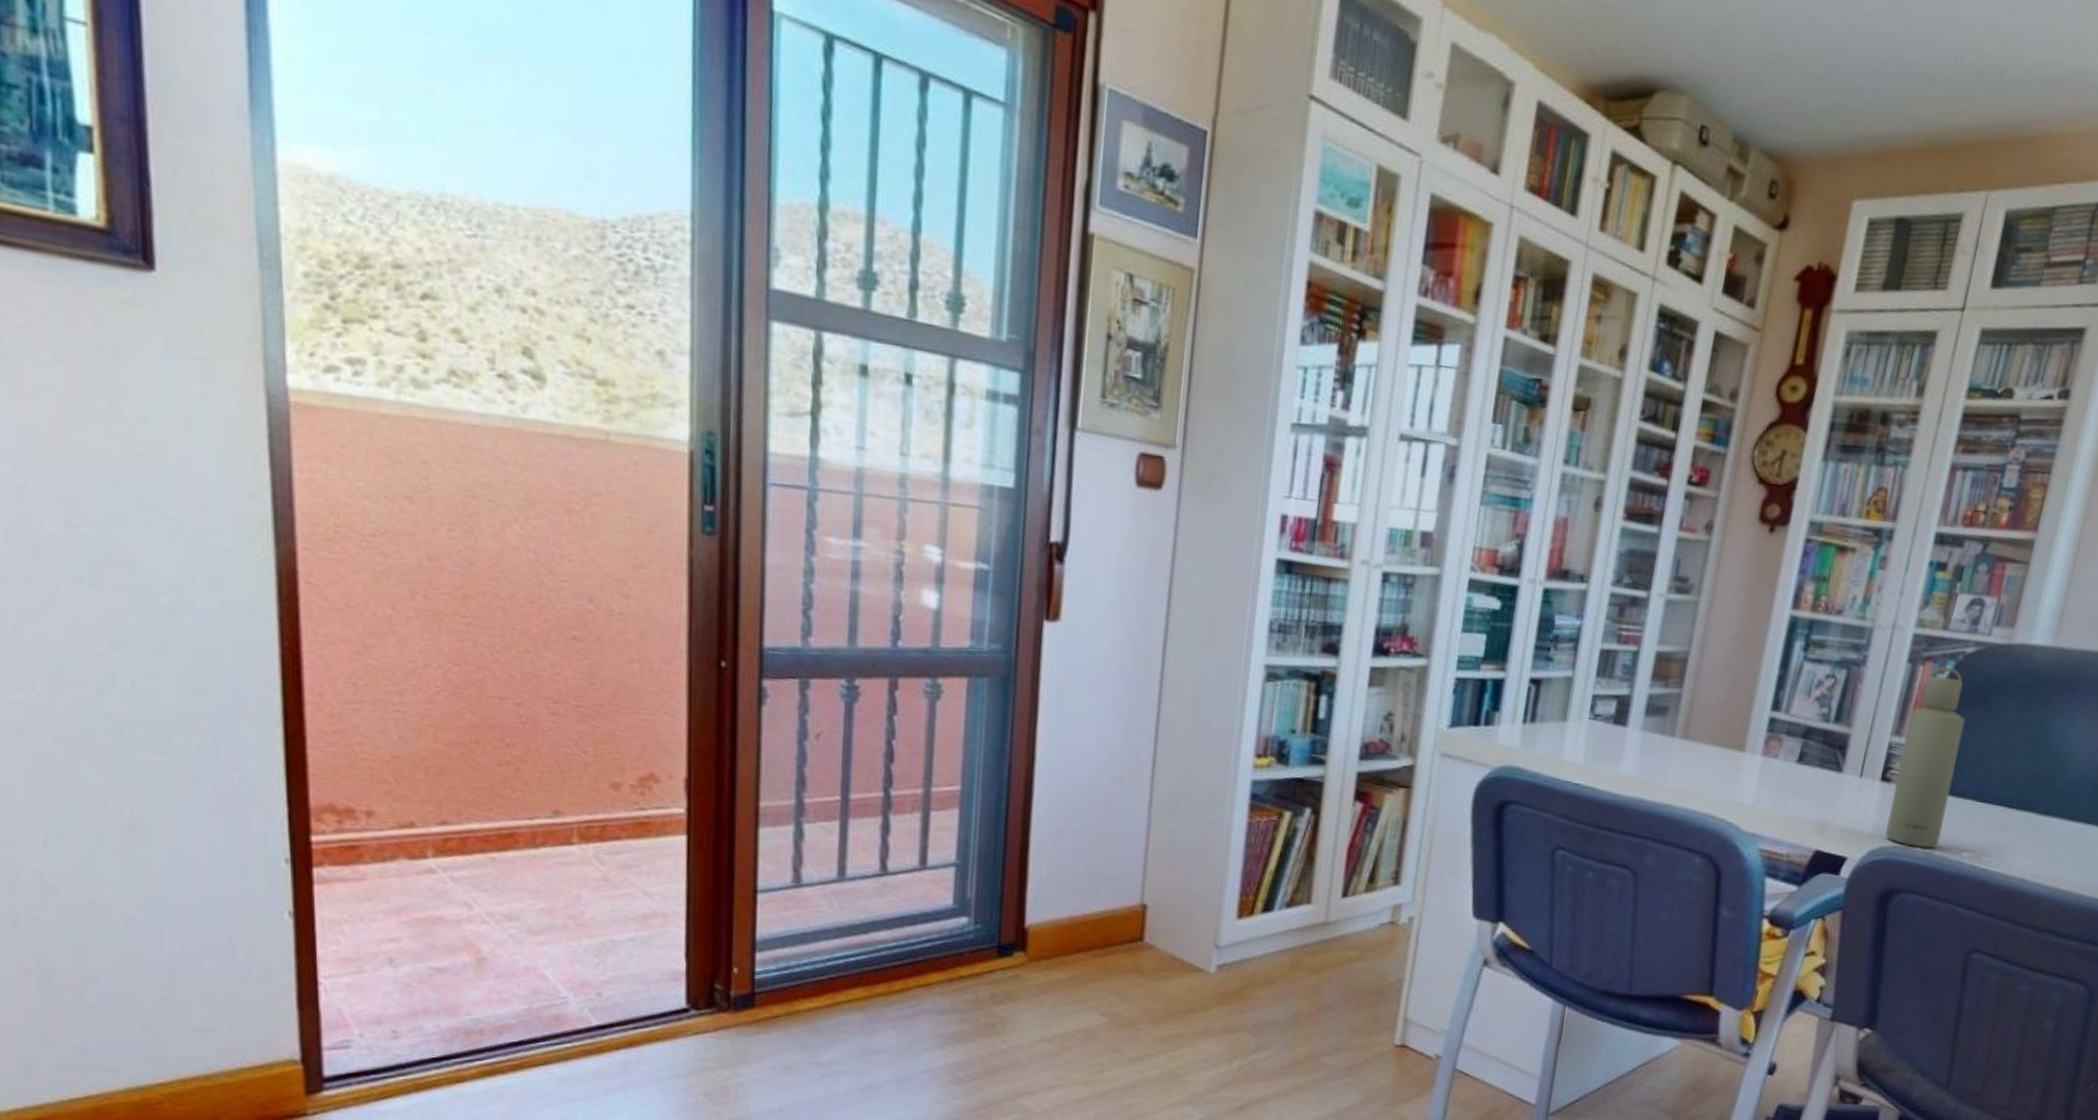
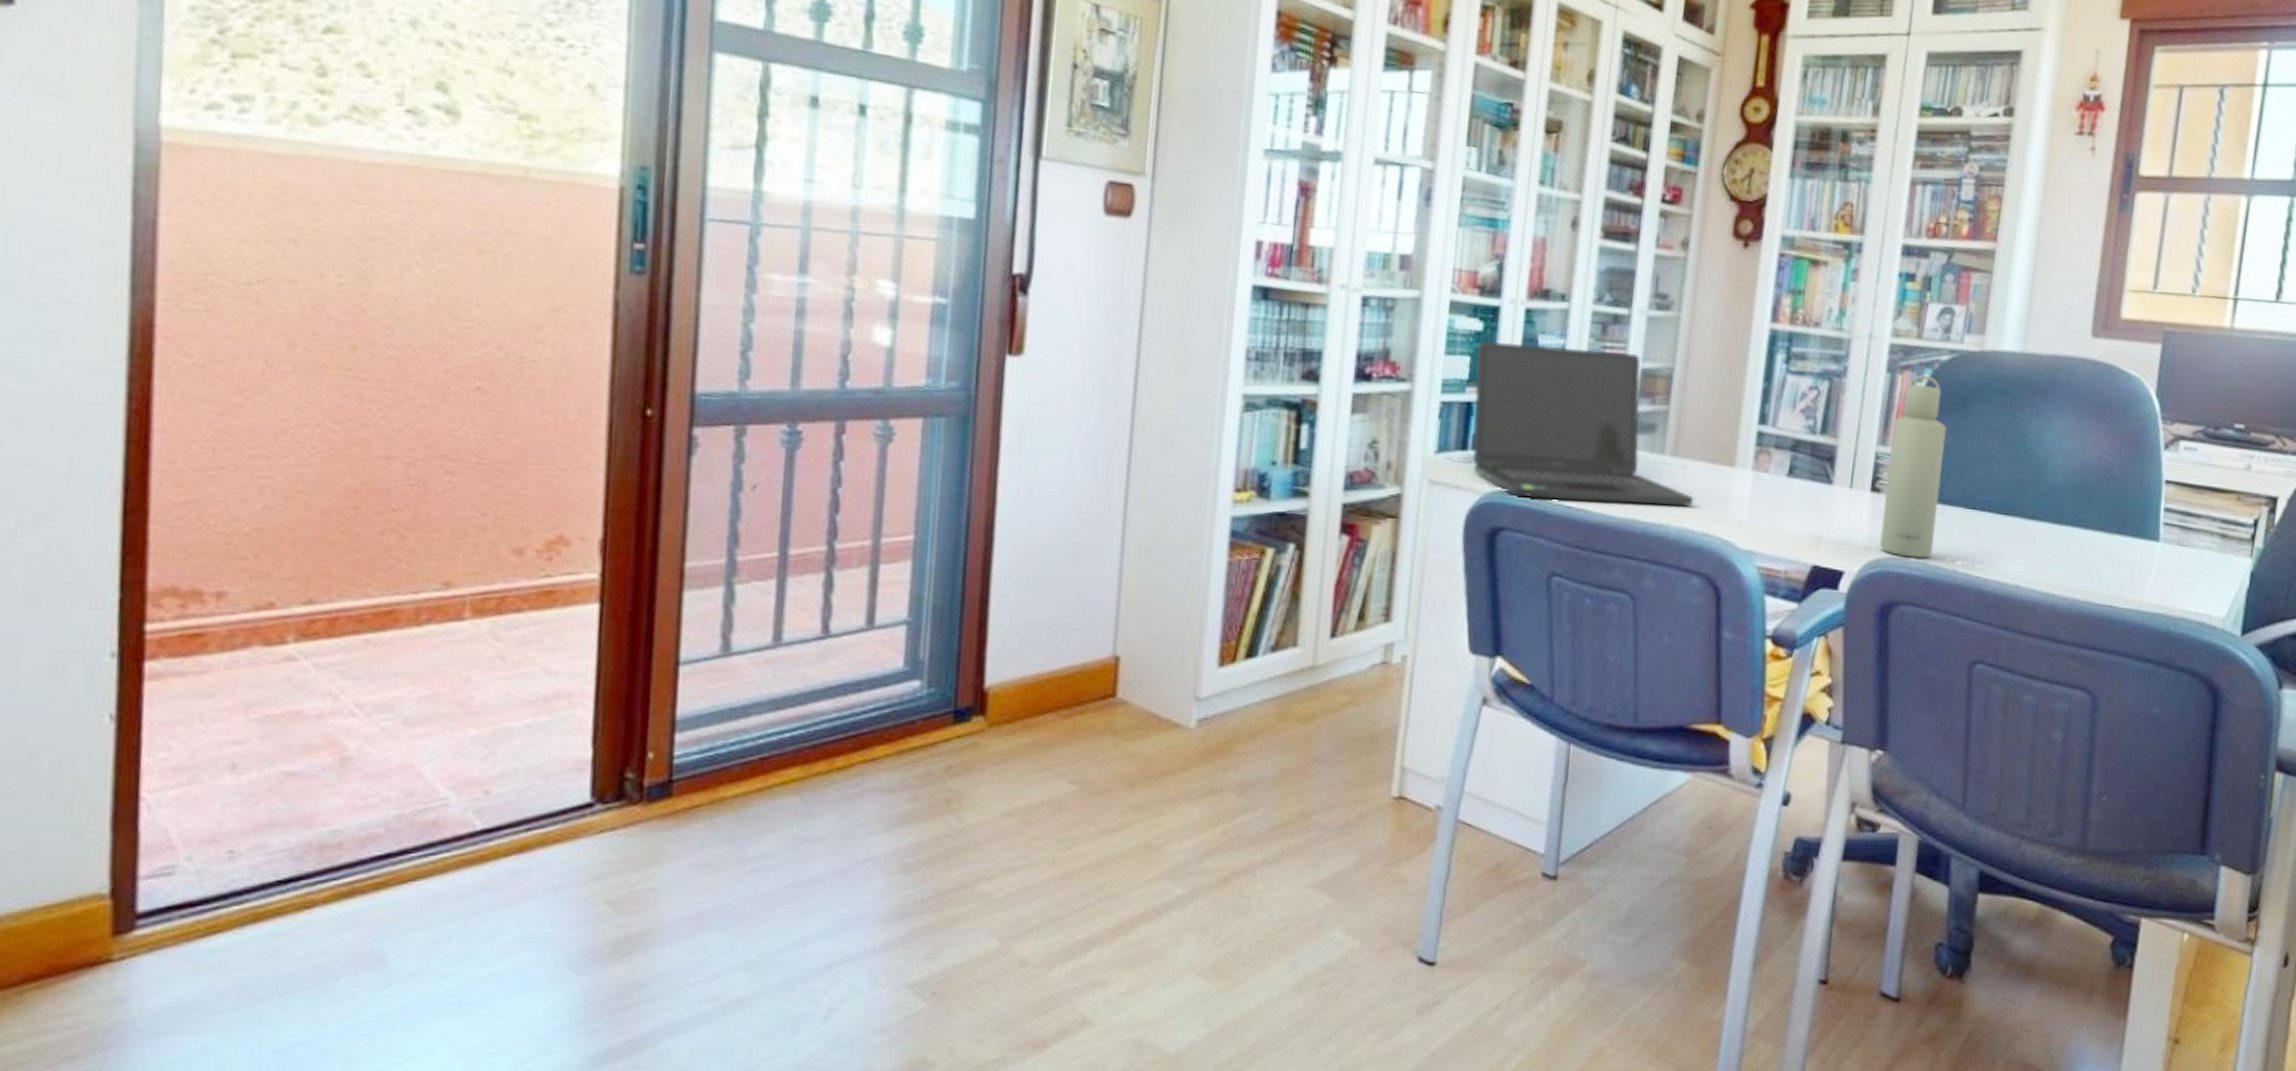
laptop: none [1484,620,1701,789] -> present [1472,341,1694,507]

